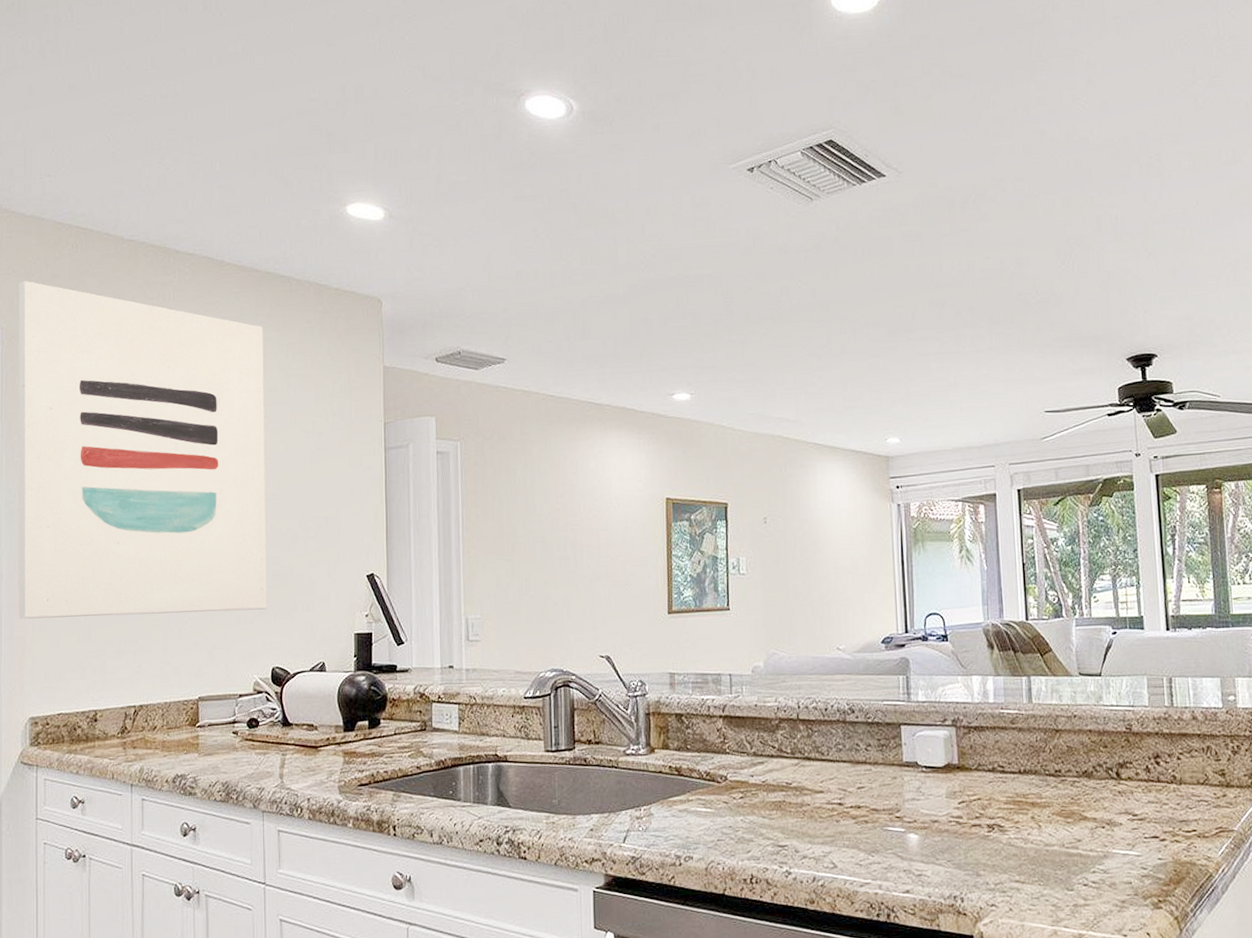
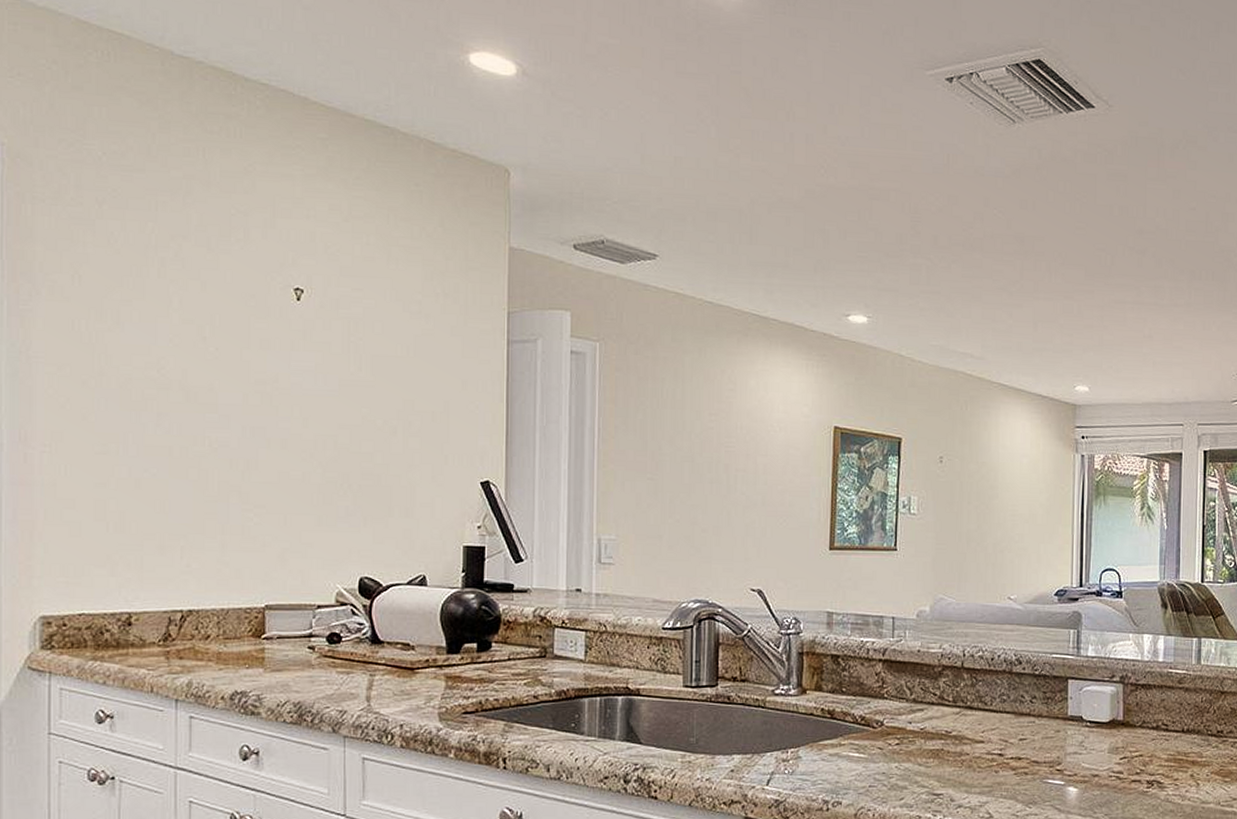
wall art: present [19,280,267,619] -> none [25,87,358,511]

